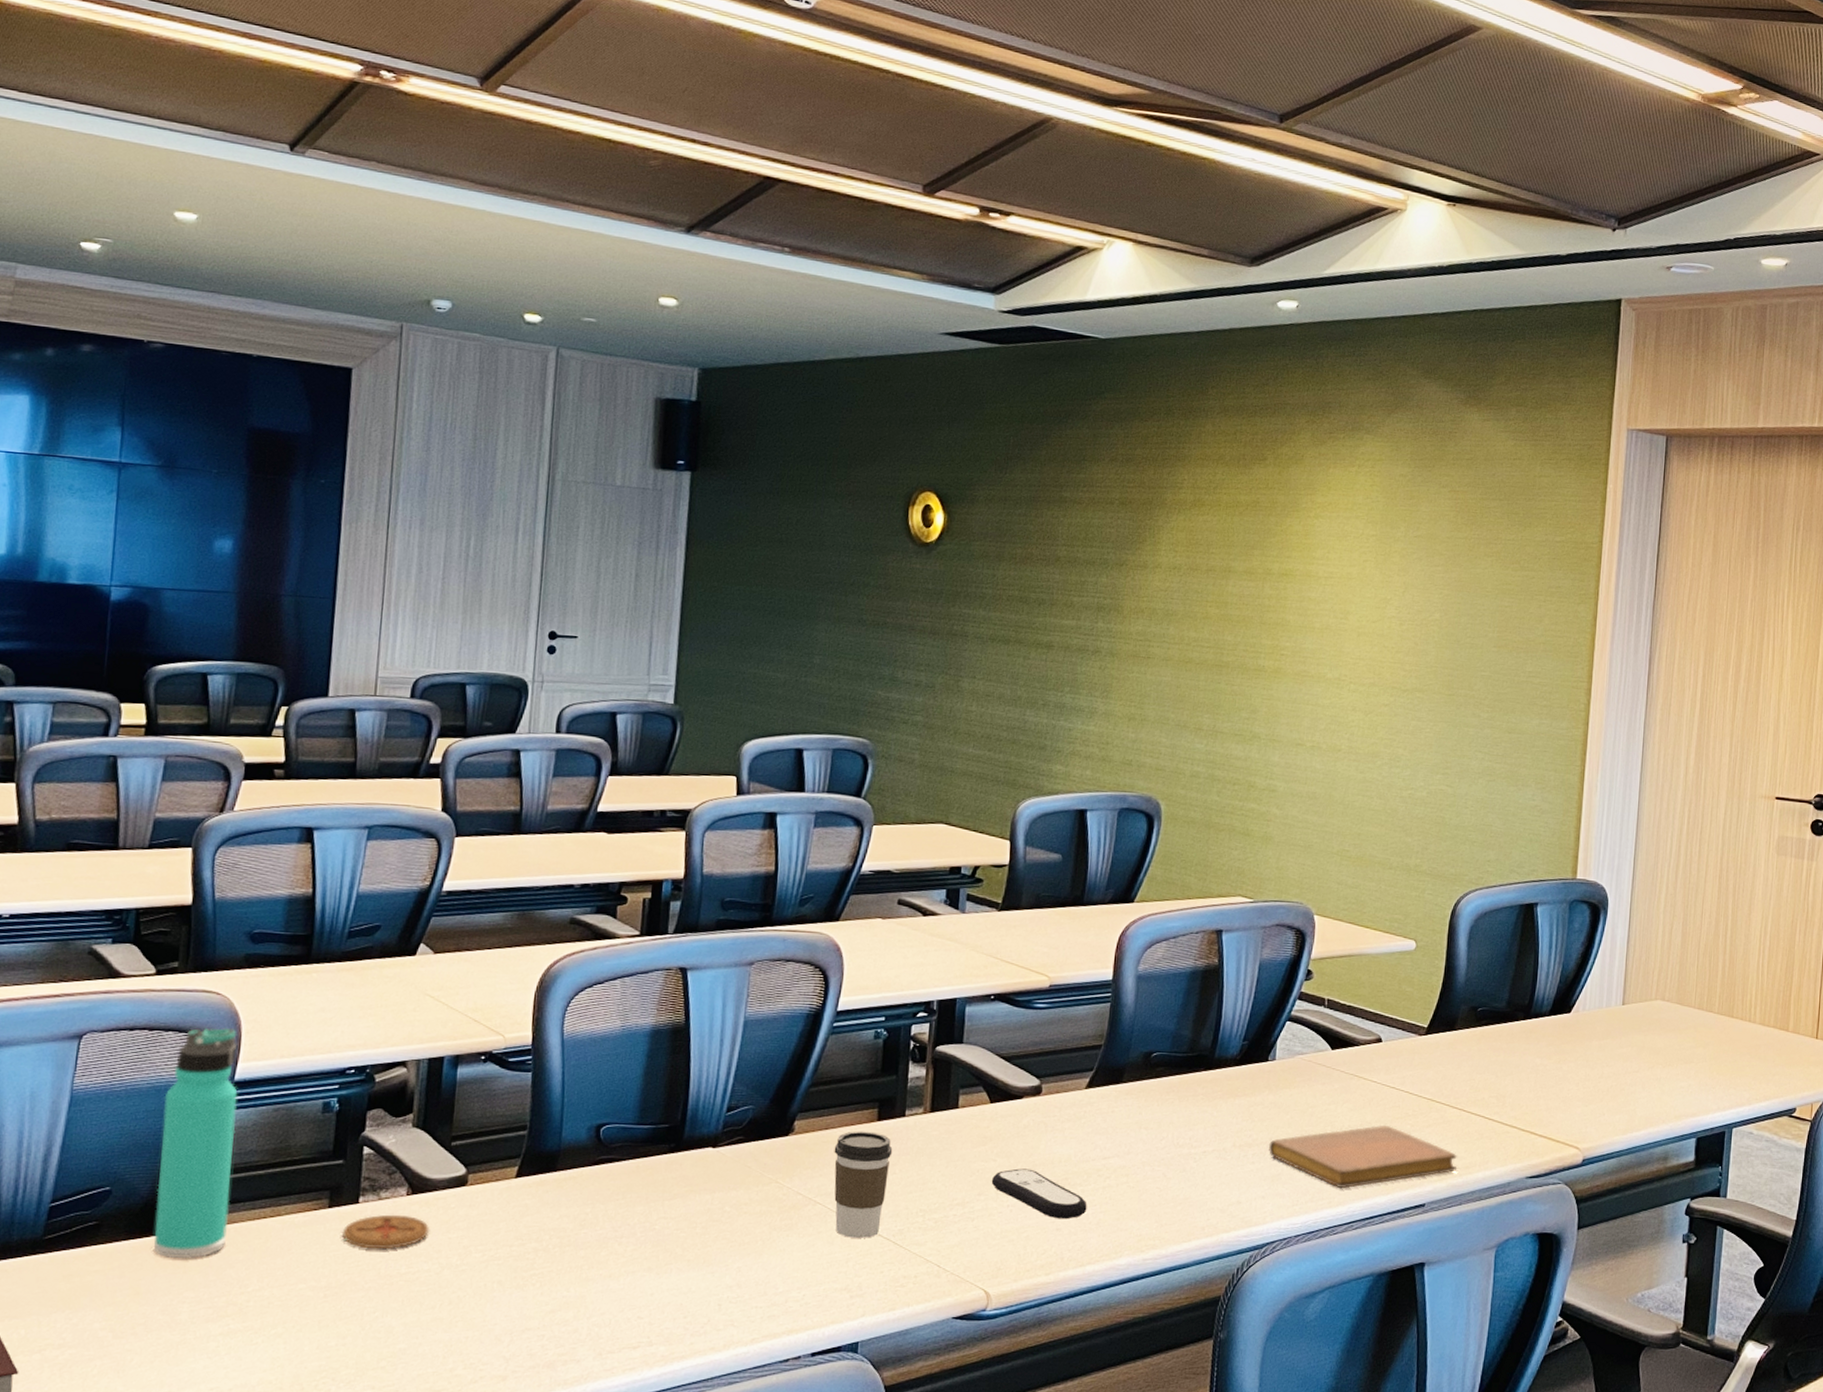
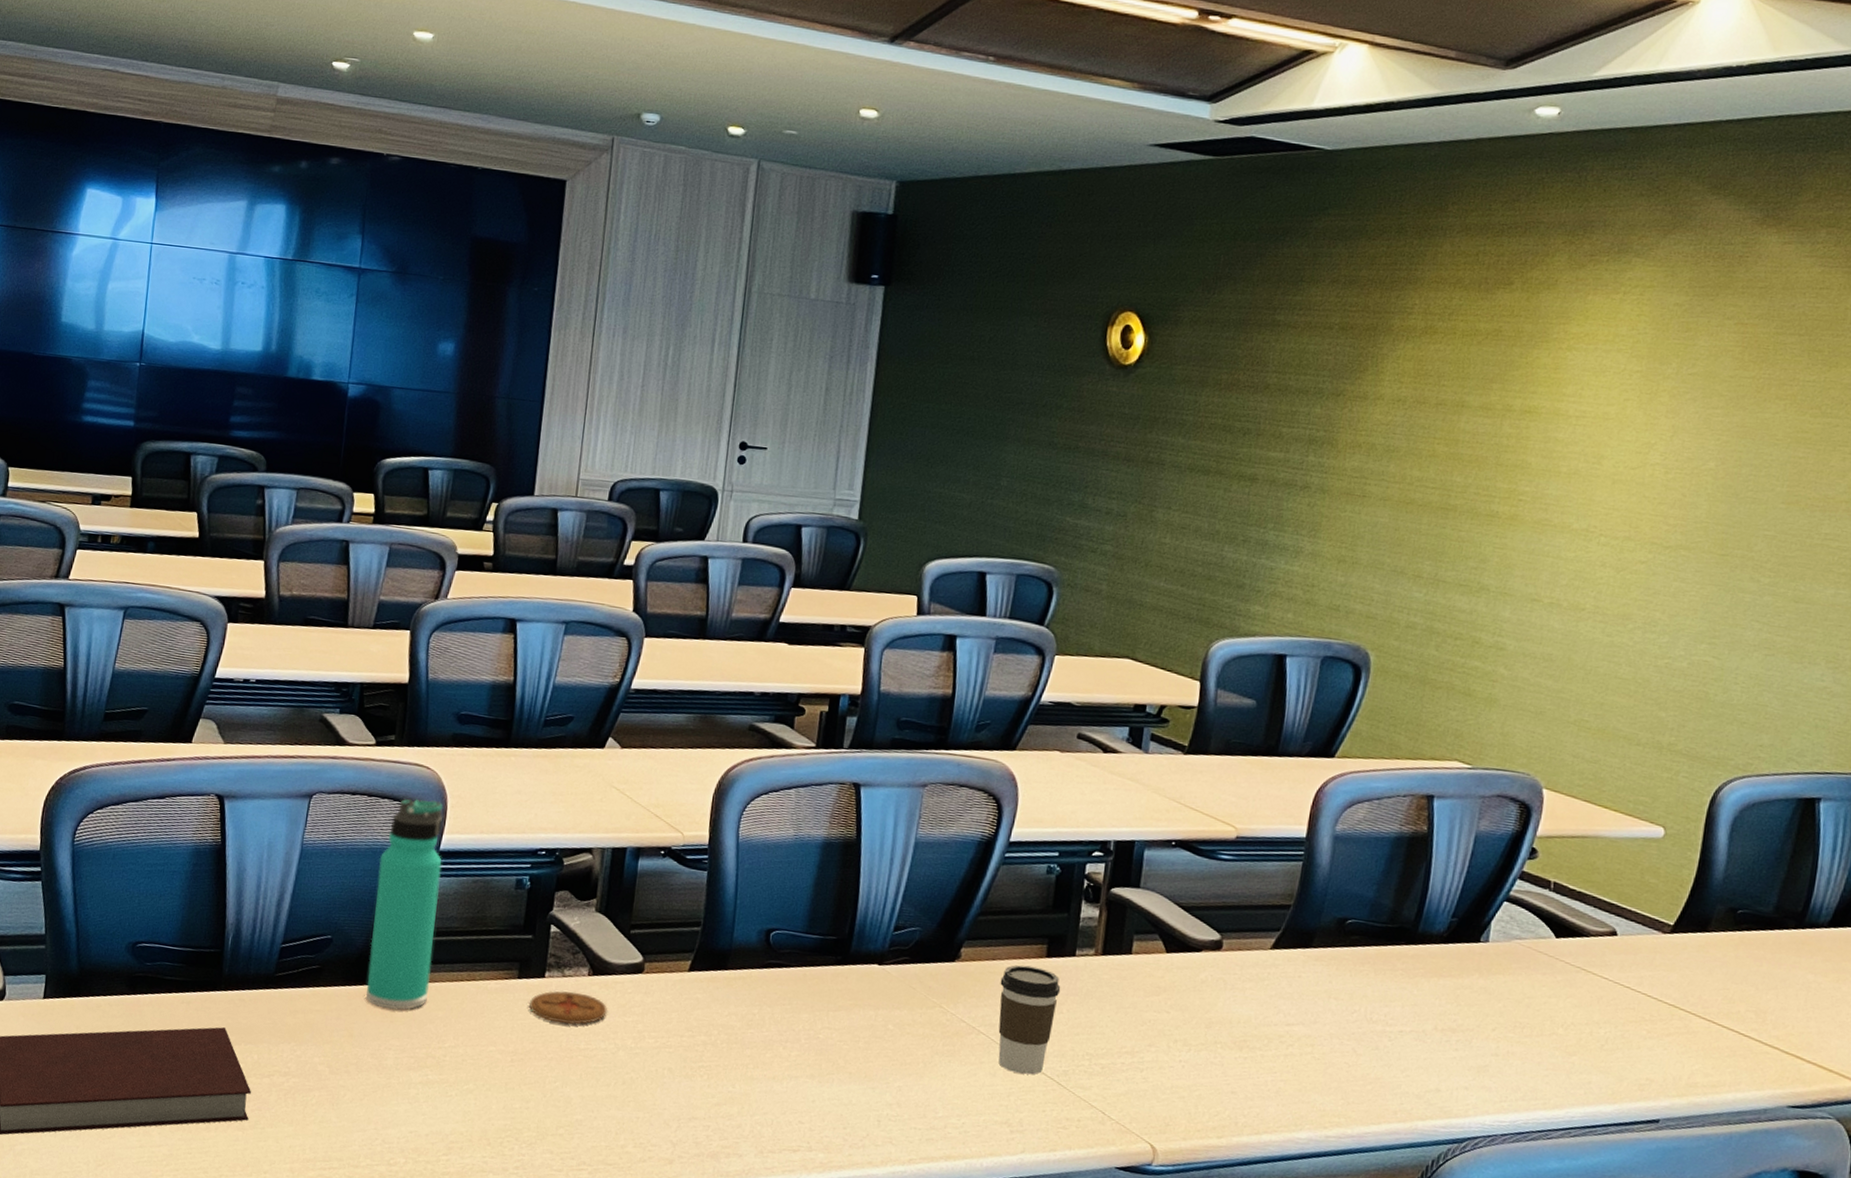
remote control: present [991,1168,1087,1219] -> none [1163,1023,1267,1083]
notebook: present [1269,1125,1457,1188] -> none [1475,1026,1702,1091]

